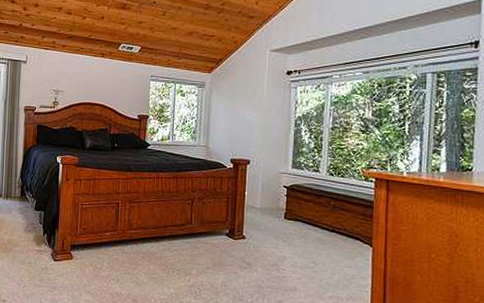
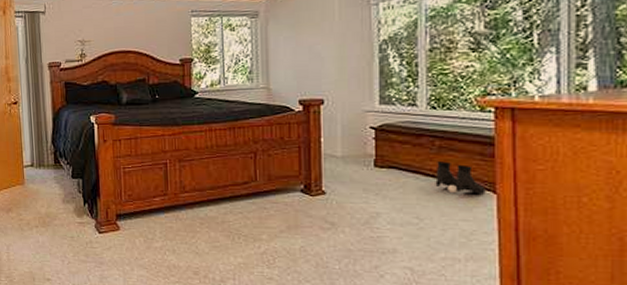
boots: none [329,218,365,247] -> present [435,161,486,194]

